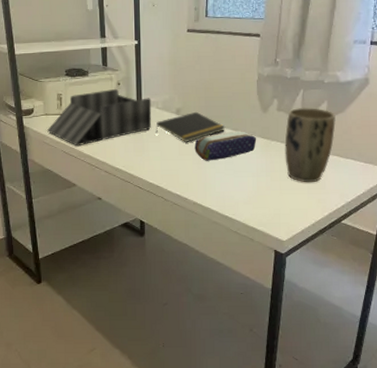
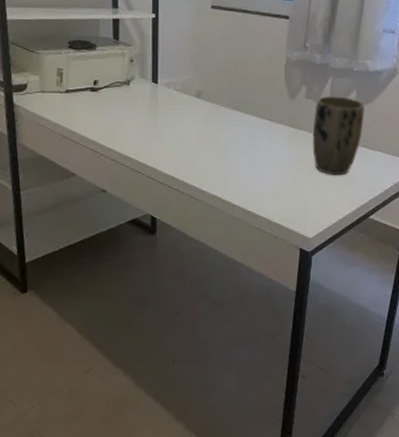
desk organizer: present [47,88,152,147] -> none [43,65,169,130]
notepad: present [155,111,226,142] -> none [172,95,251,129]
pencil case: present [194,131,257,161] -> none [216,118,284,150]

